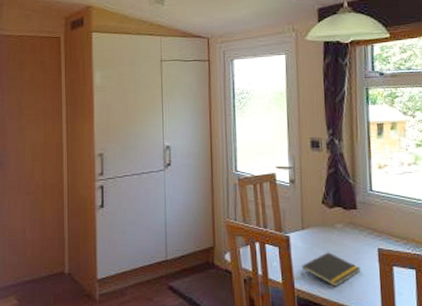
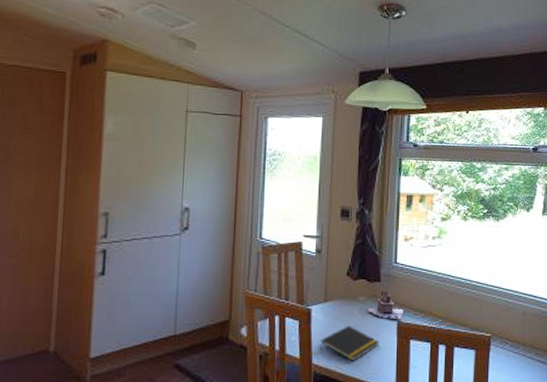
teapot: none [347,217,384,247] -> present [369,290,404,320]

